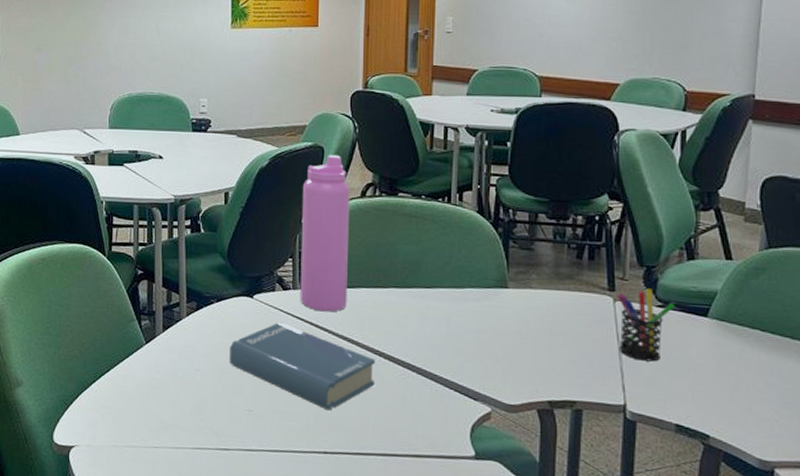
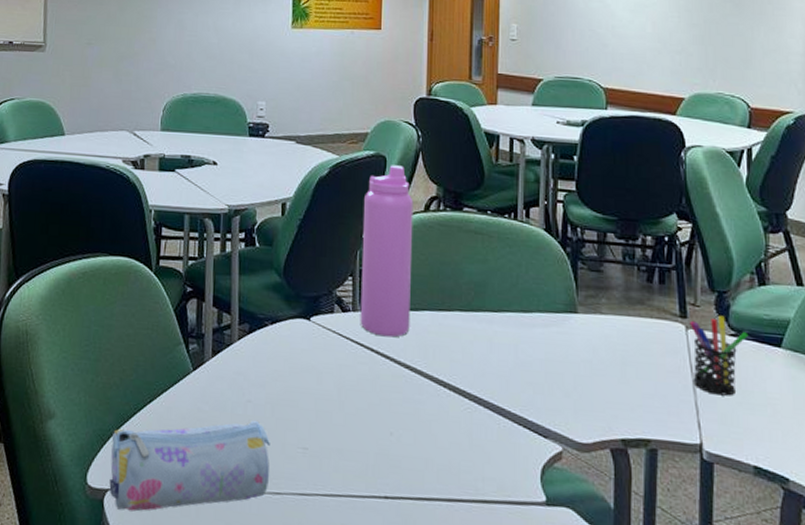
pencil case: none [73,386,218,465] -> present [109,419,270,512]
hardback book: present [229,322,375,411] -> none [283,347,439,449]

